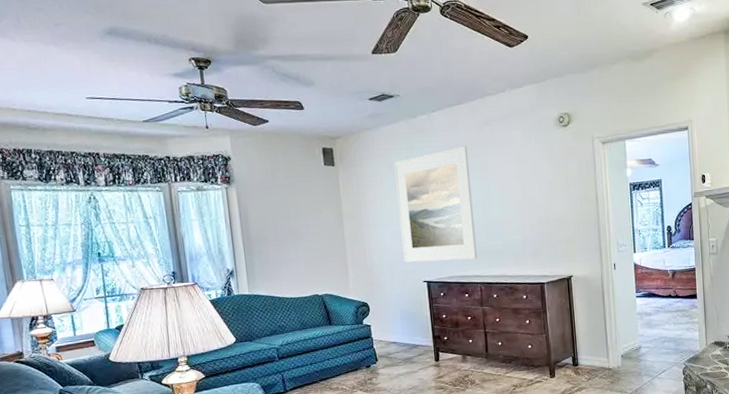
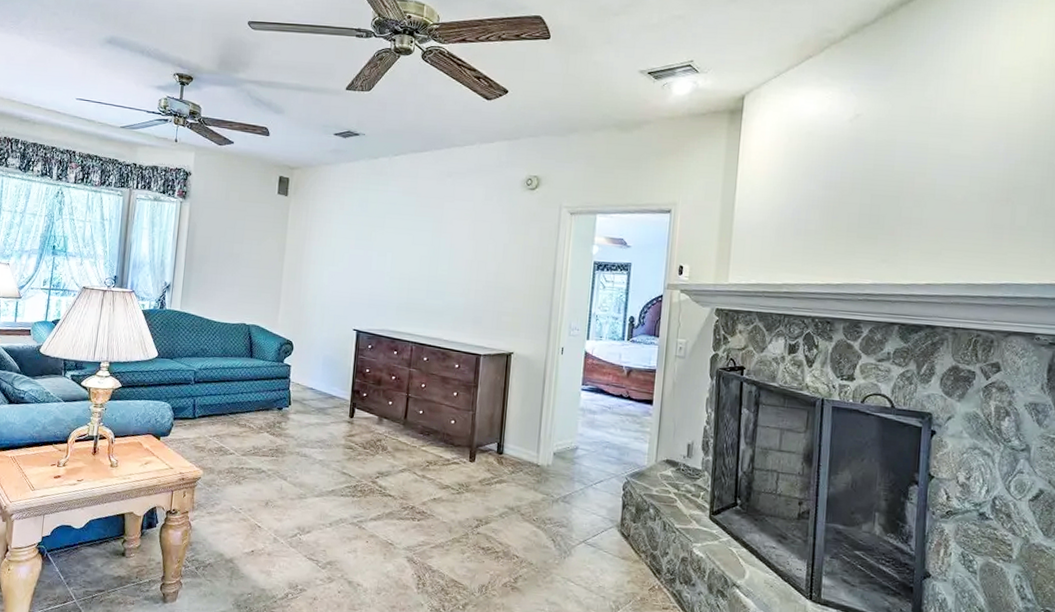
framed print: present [394,146,477,263] -> none [337,195,425,316]

